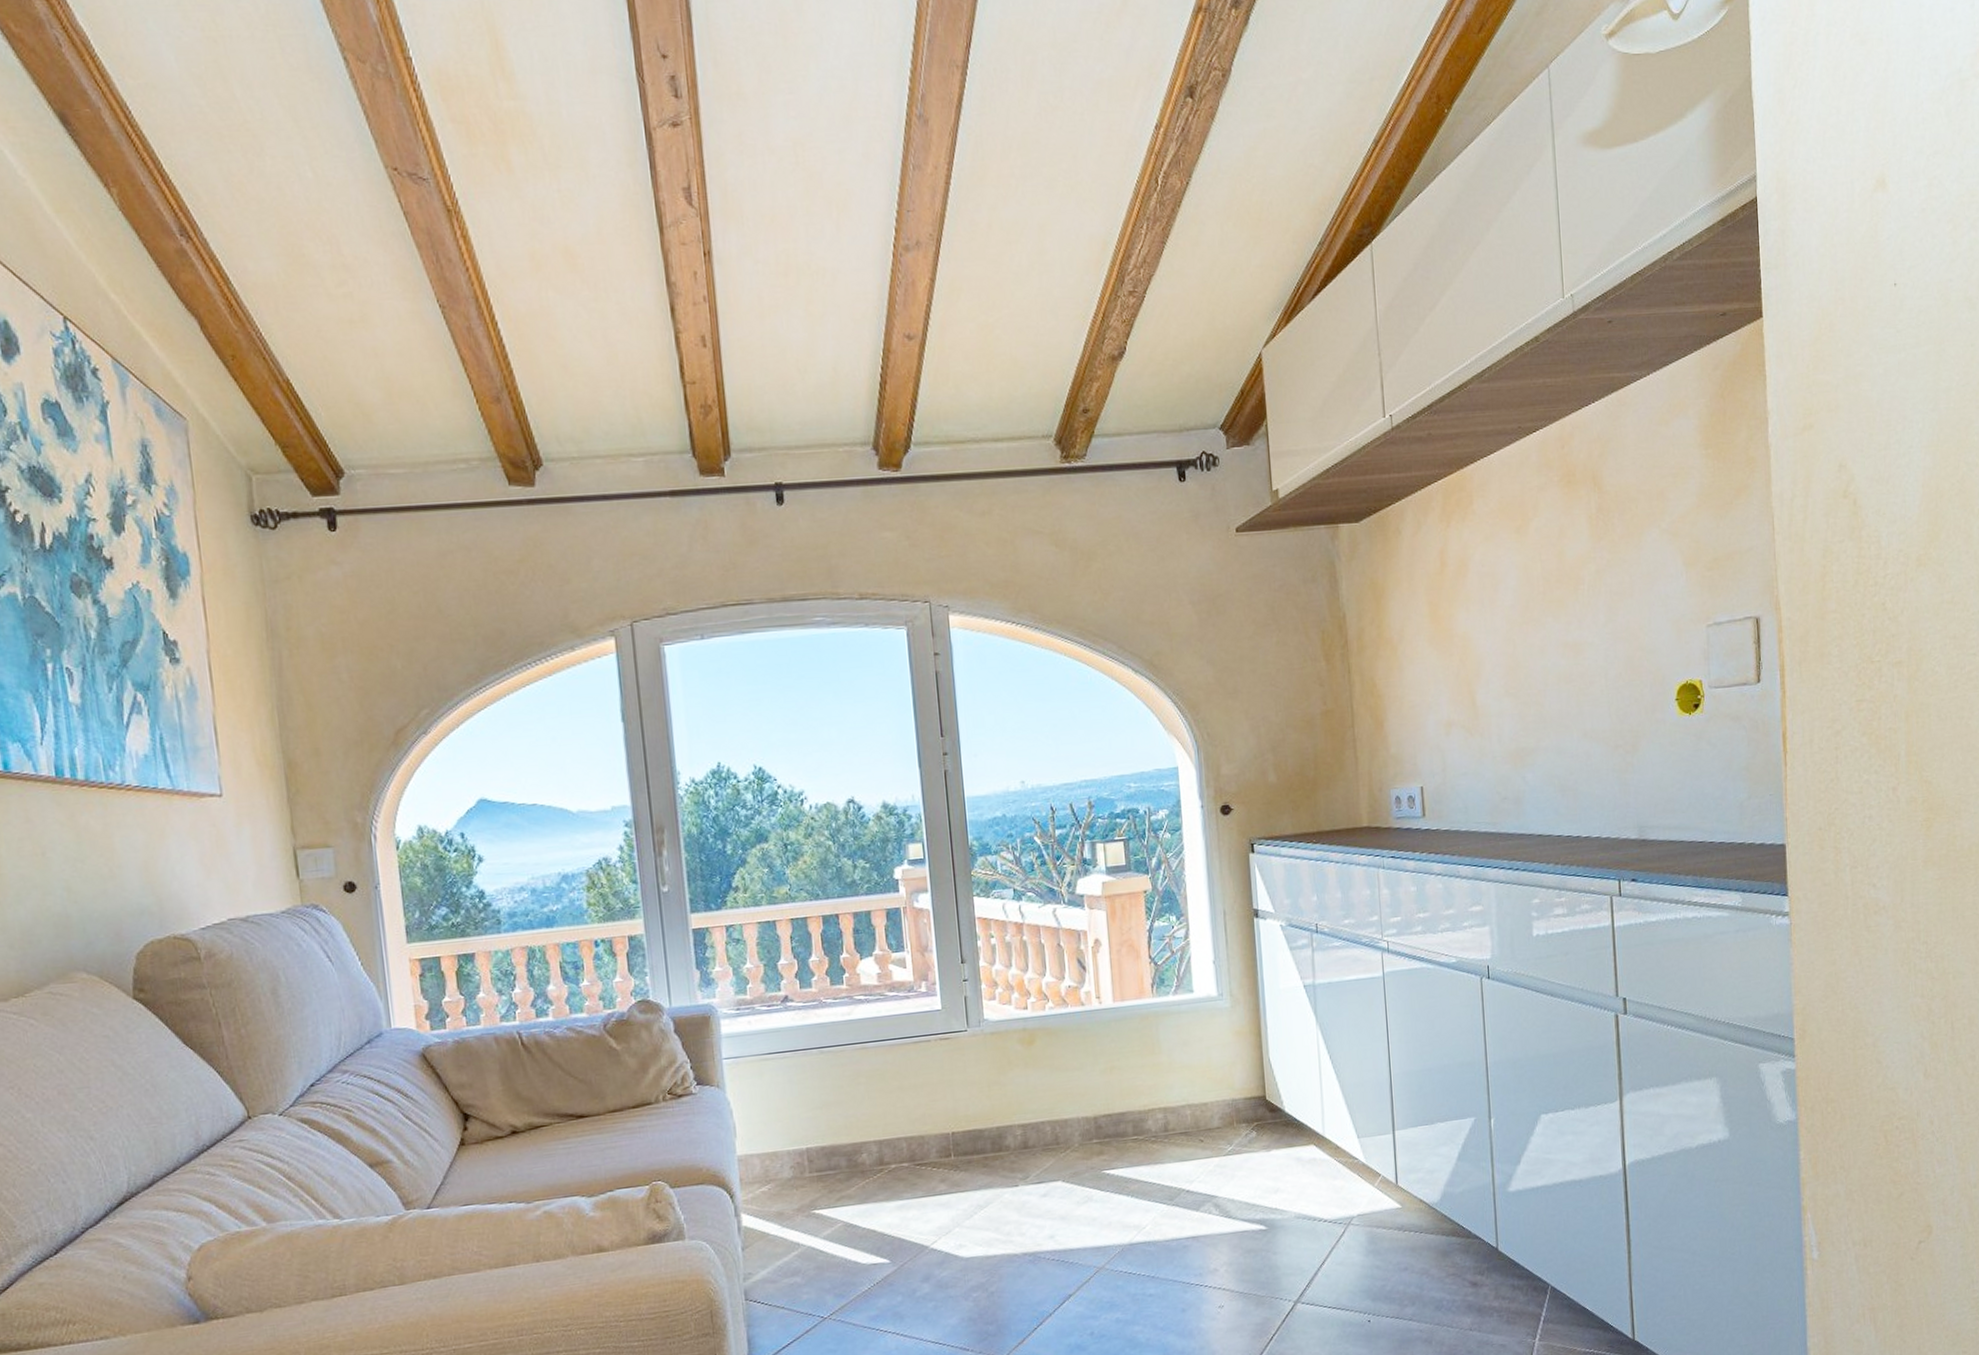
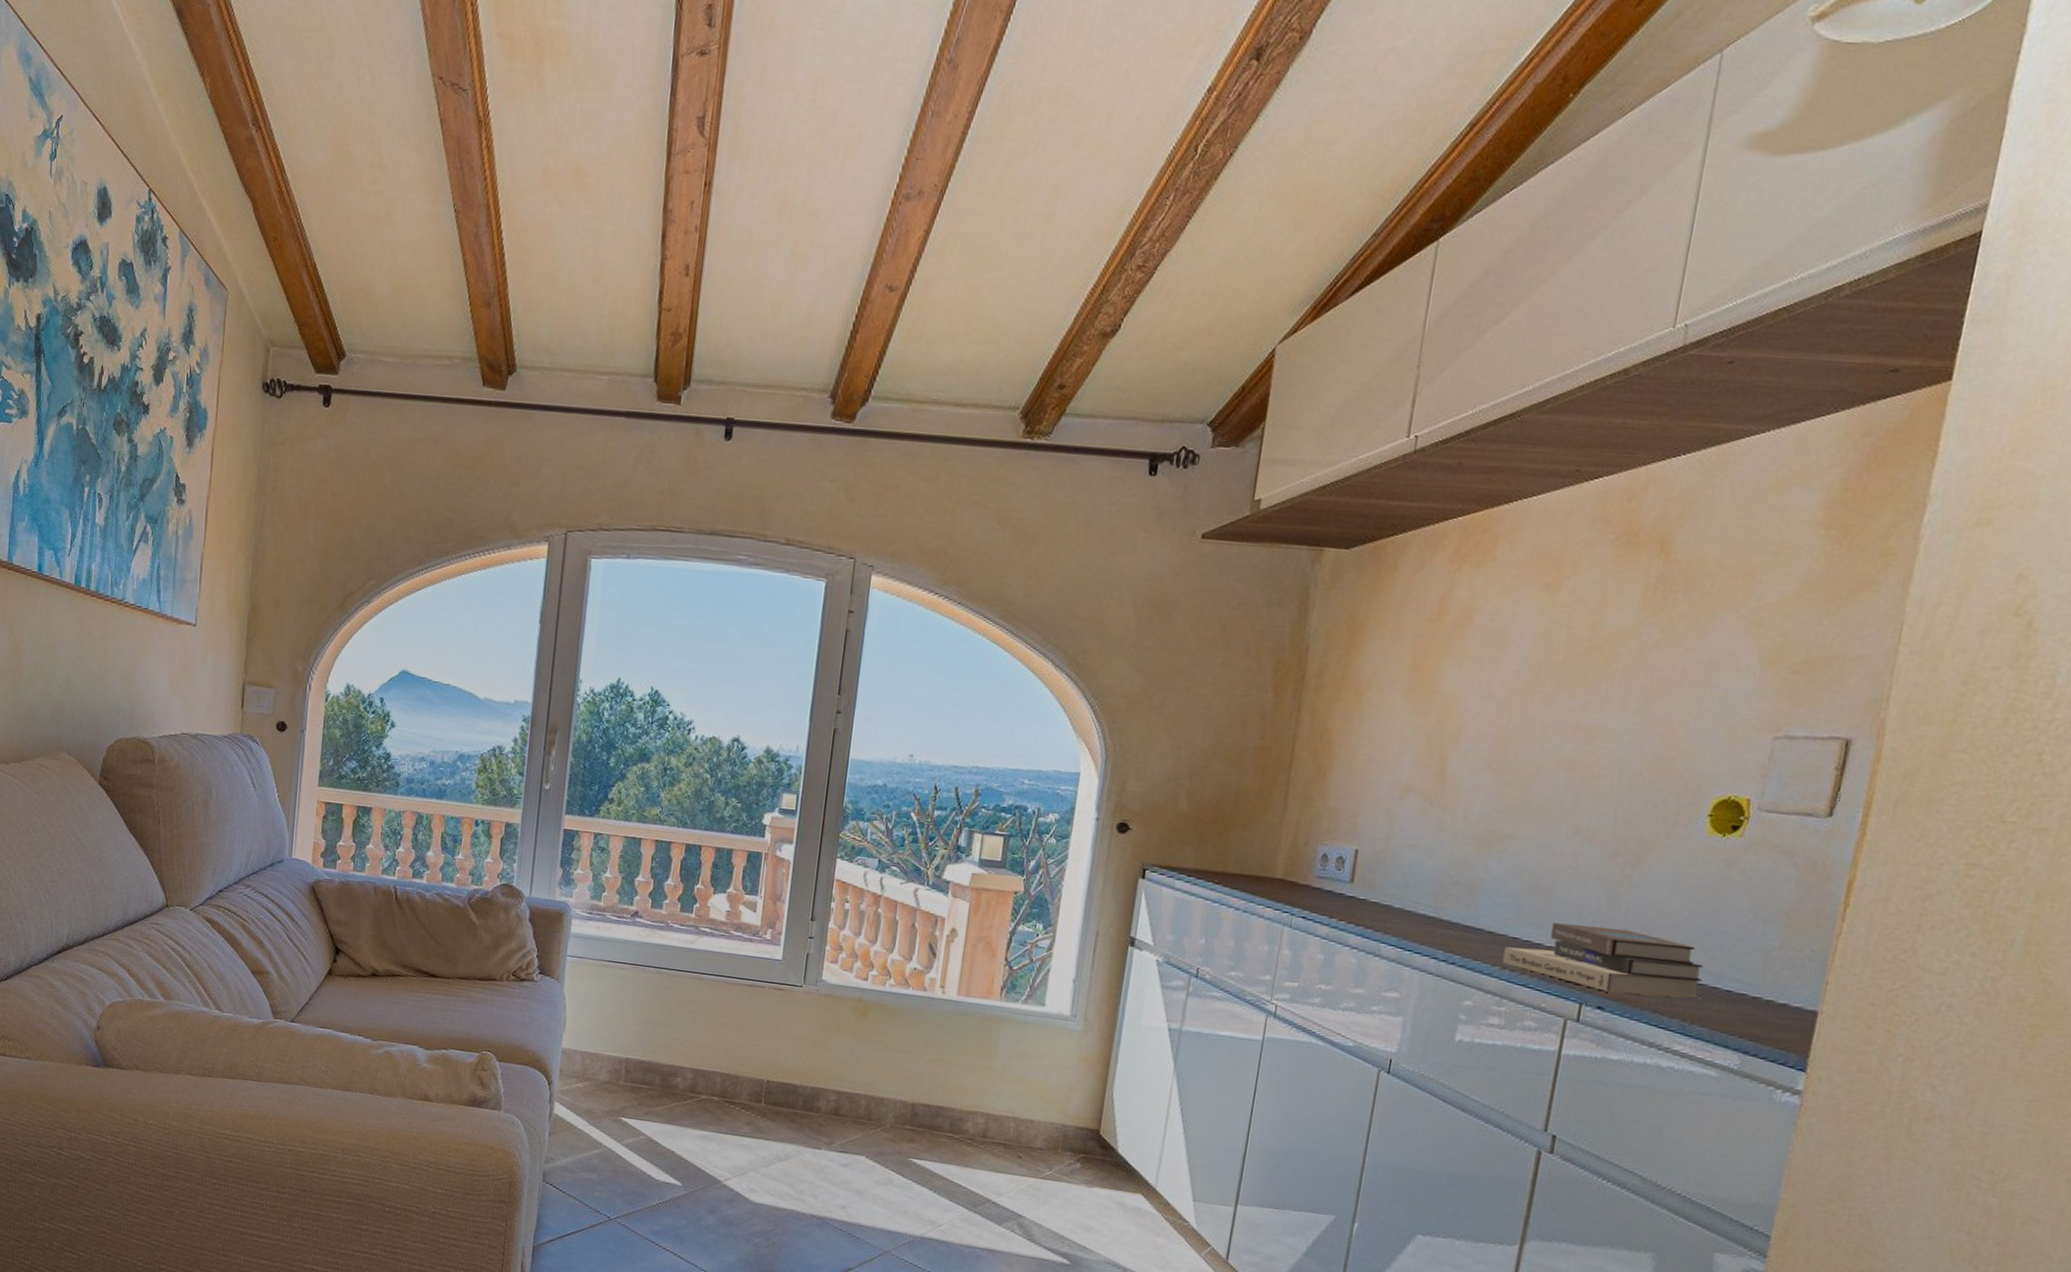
books: none [1553,808,1702,866] -> present [1502,922,1704,999]

